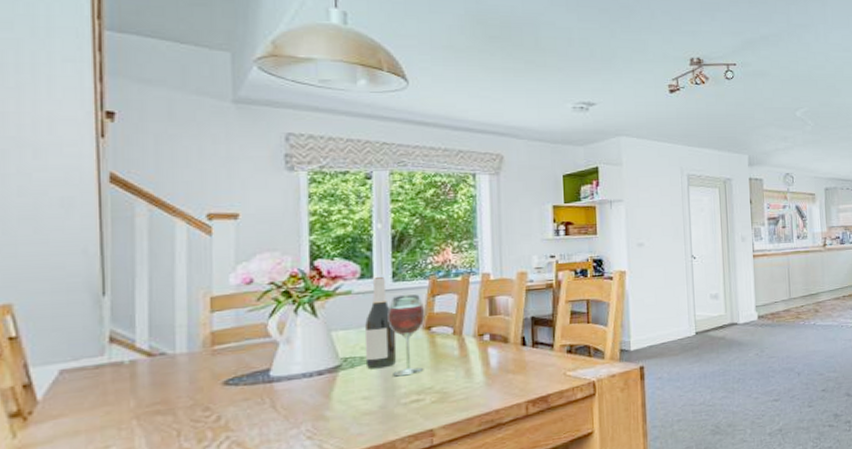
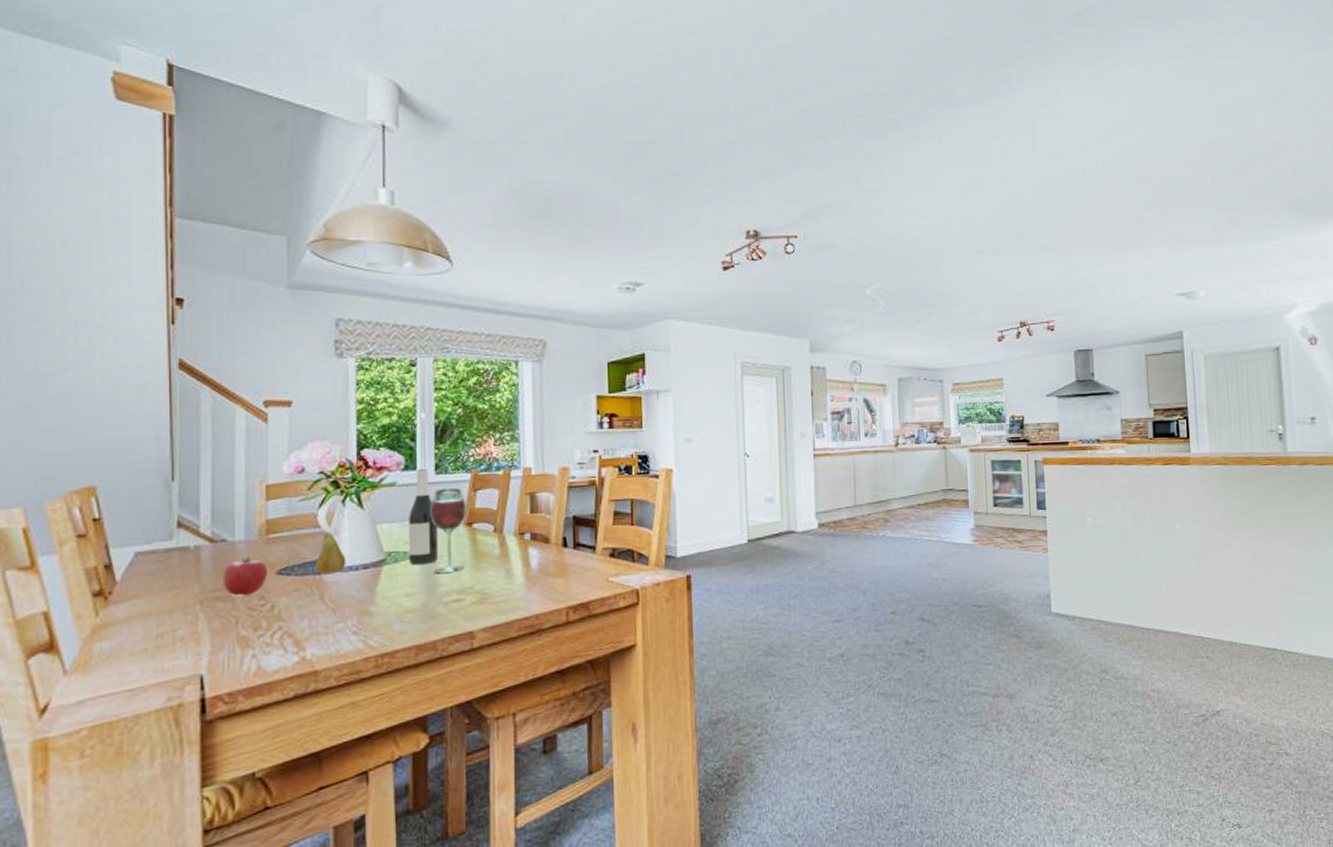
fruit: none [162,369,213,409] -> present [222,556,267,596]
fruit: none [265,340,299,383] -> present [315,531,346,575]

